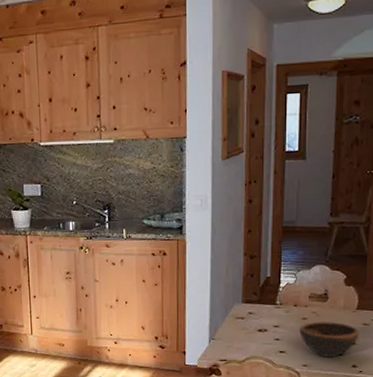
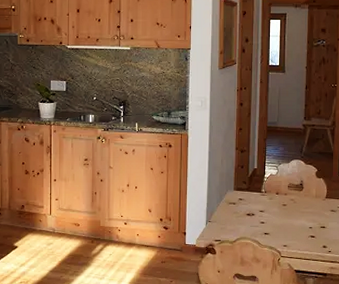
bowl: present [299,322,359,357] -> none [280,208,328,239]

